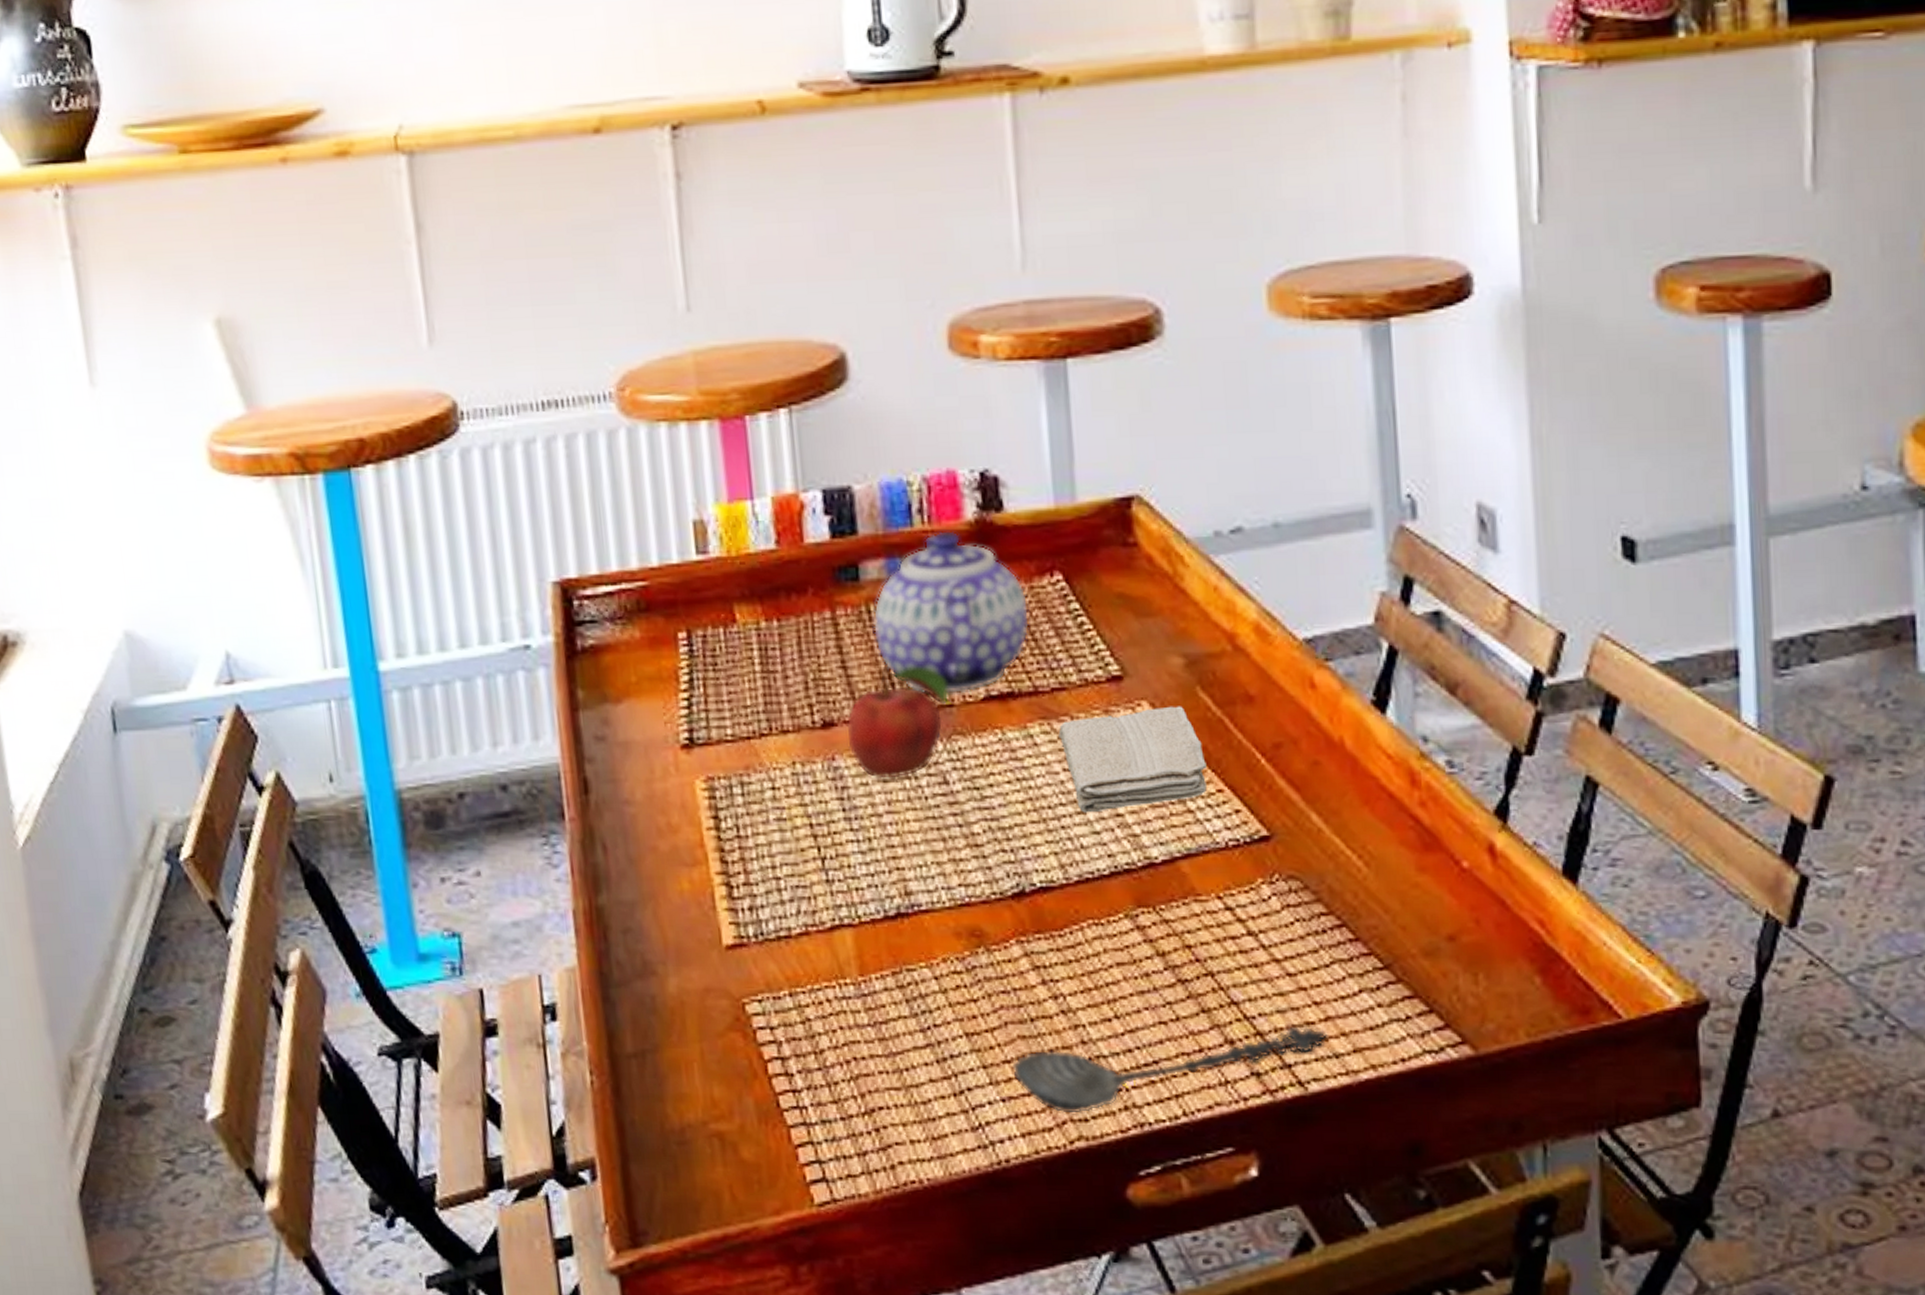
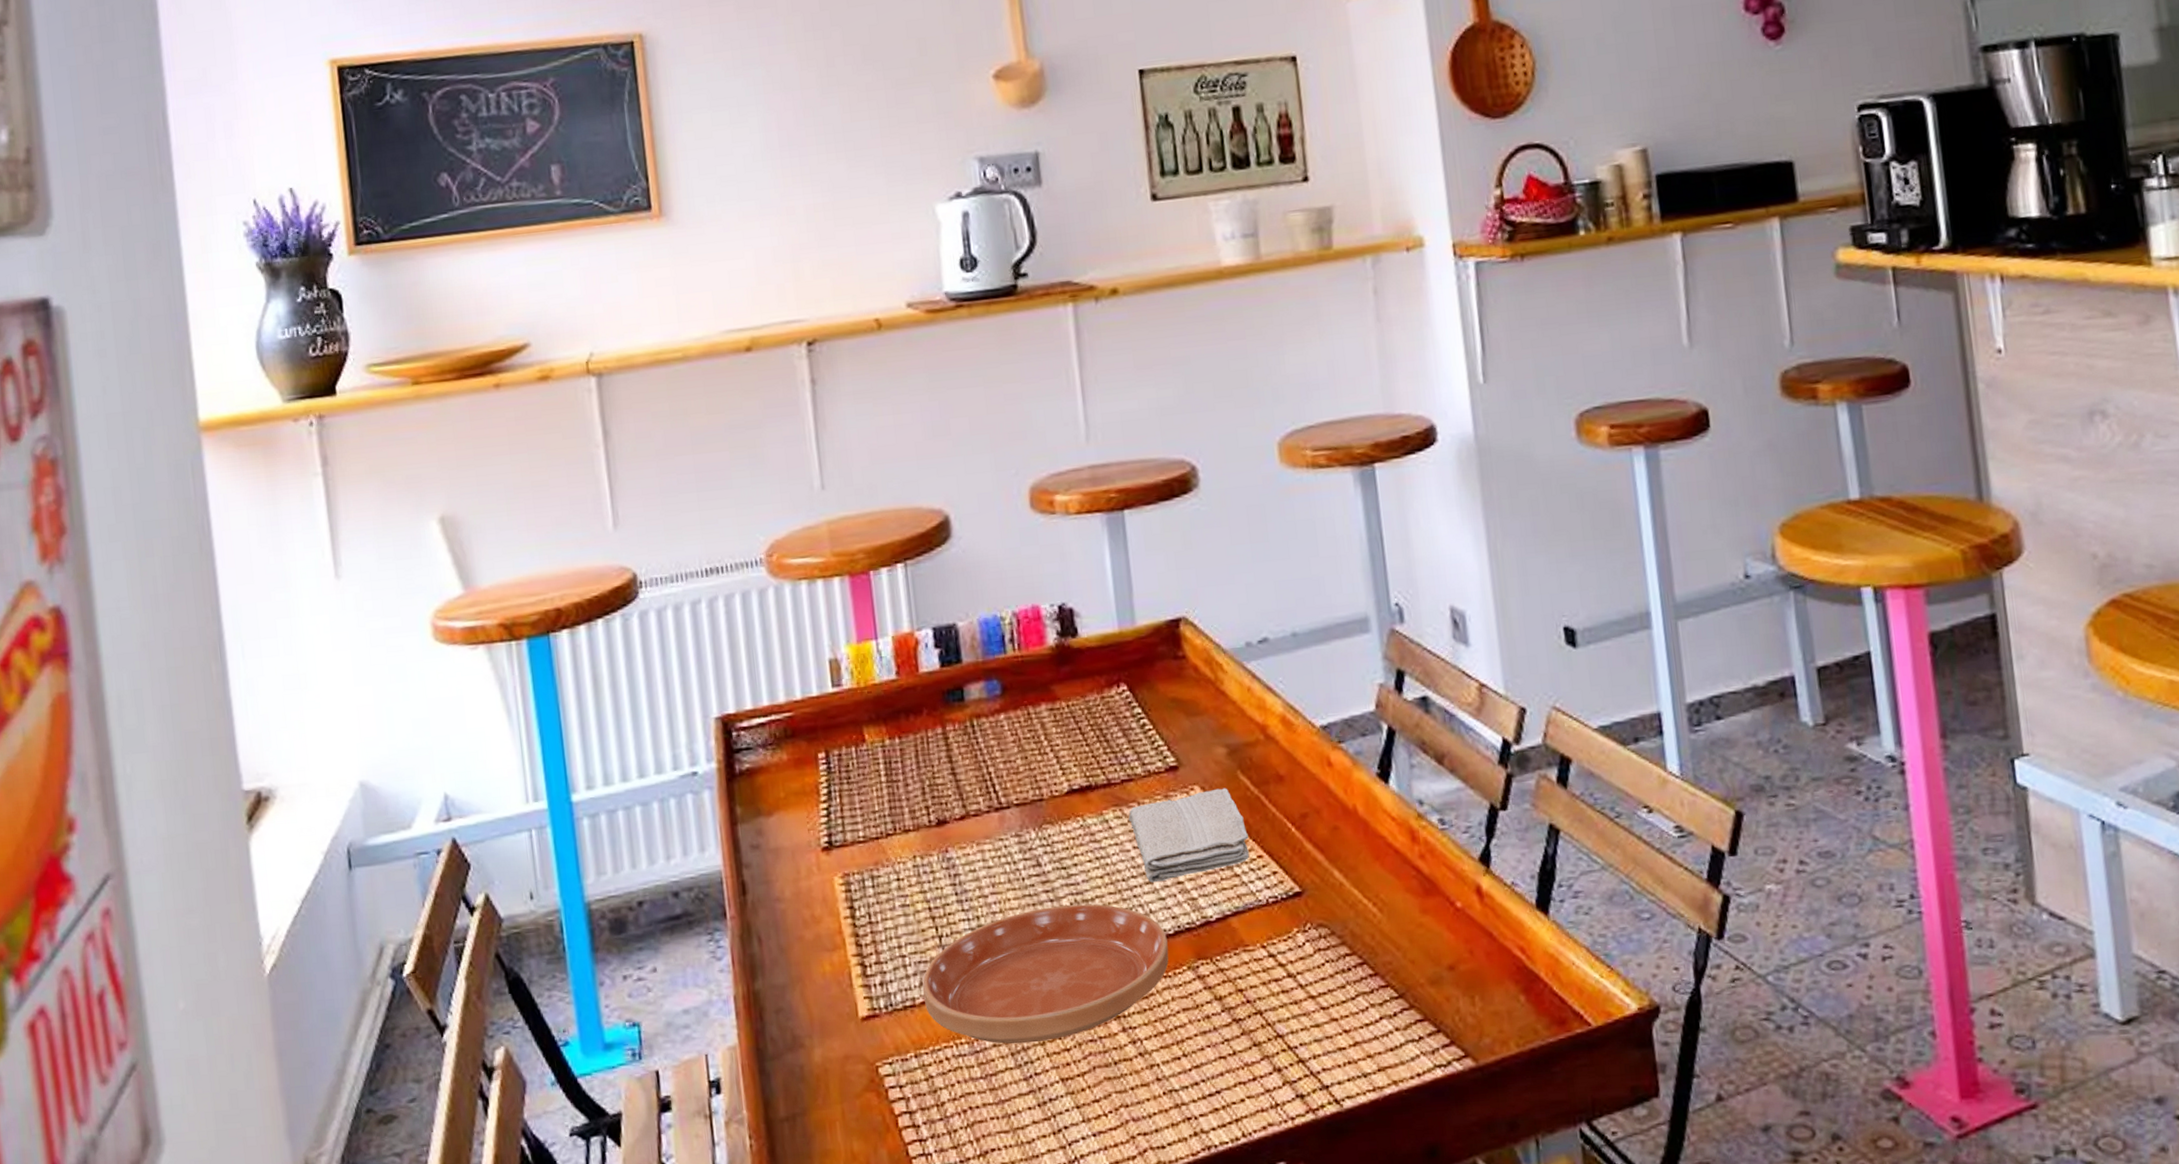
saucer: none [800,832,1102,989] -> present [922,904,1169,1045]
fruit: present [846,664,951,780] -> none [956,768,1041,866]
teapot: present [873,530,1030,694] -> none [976,654,1102,790]
spoon: present [1011,1026,1328,1115] -> none [1100,1052,1357,1144]

